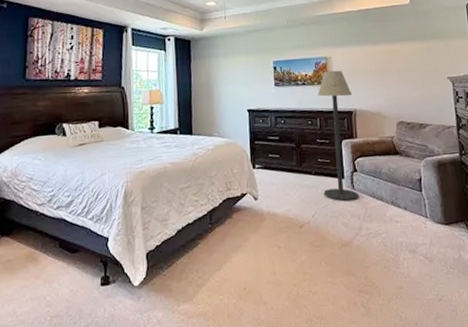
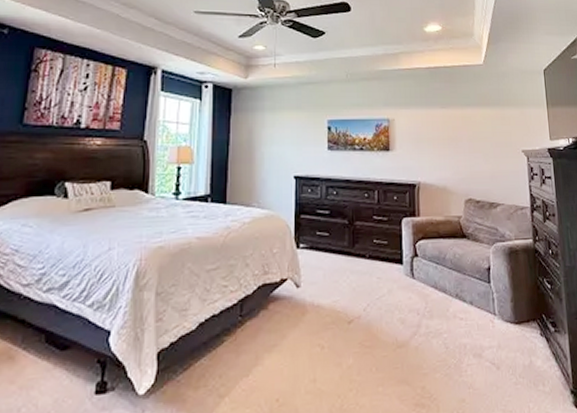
floor lamp: present [317,70,359,202] -> none [376,135,419,293]

